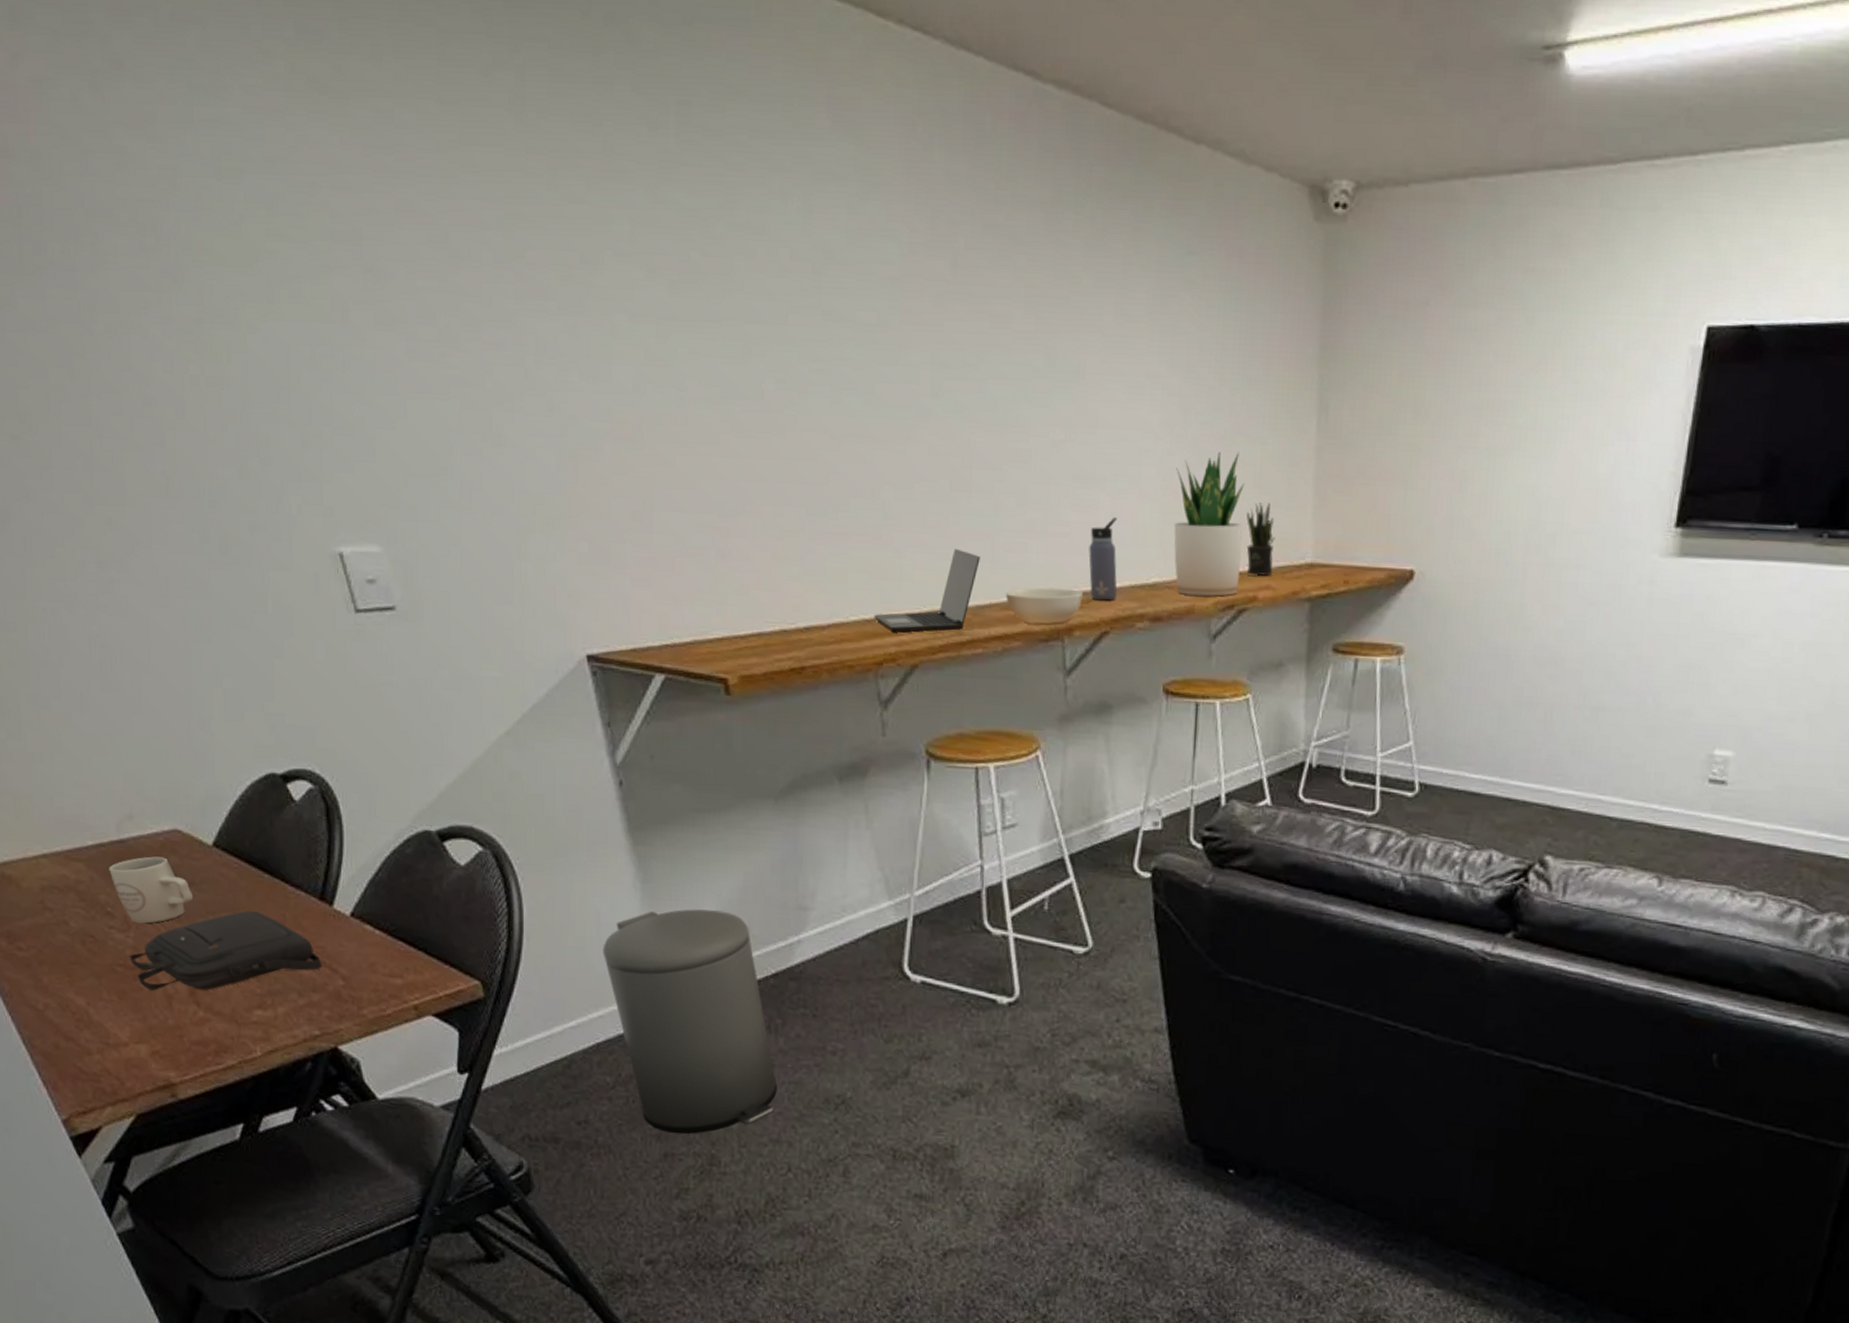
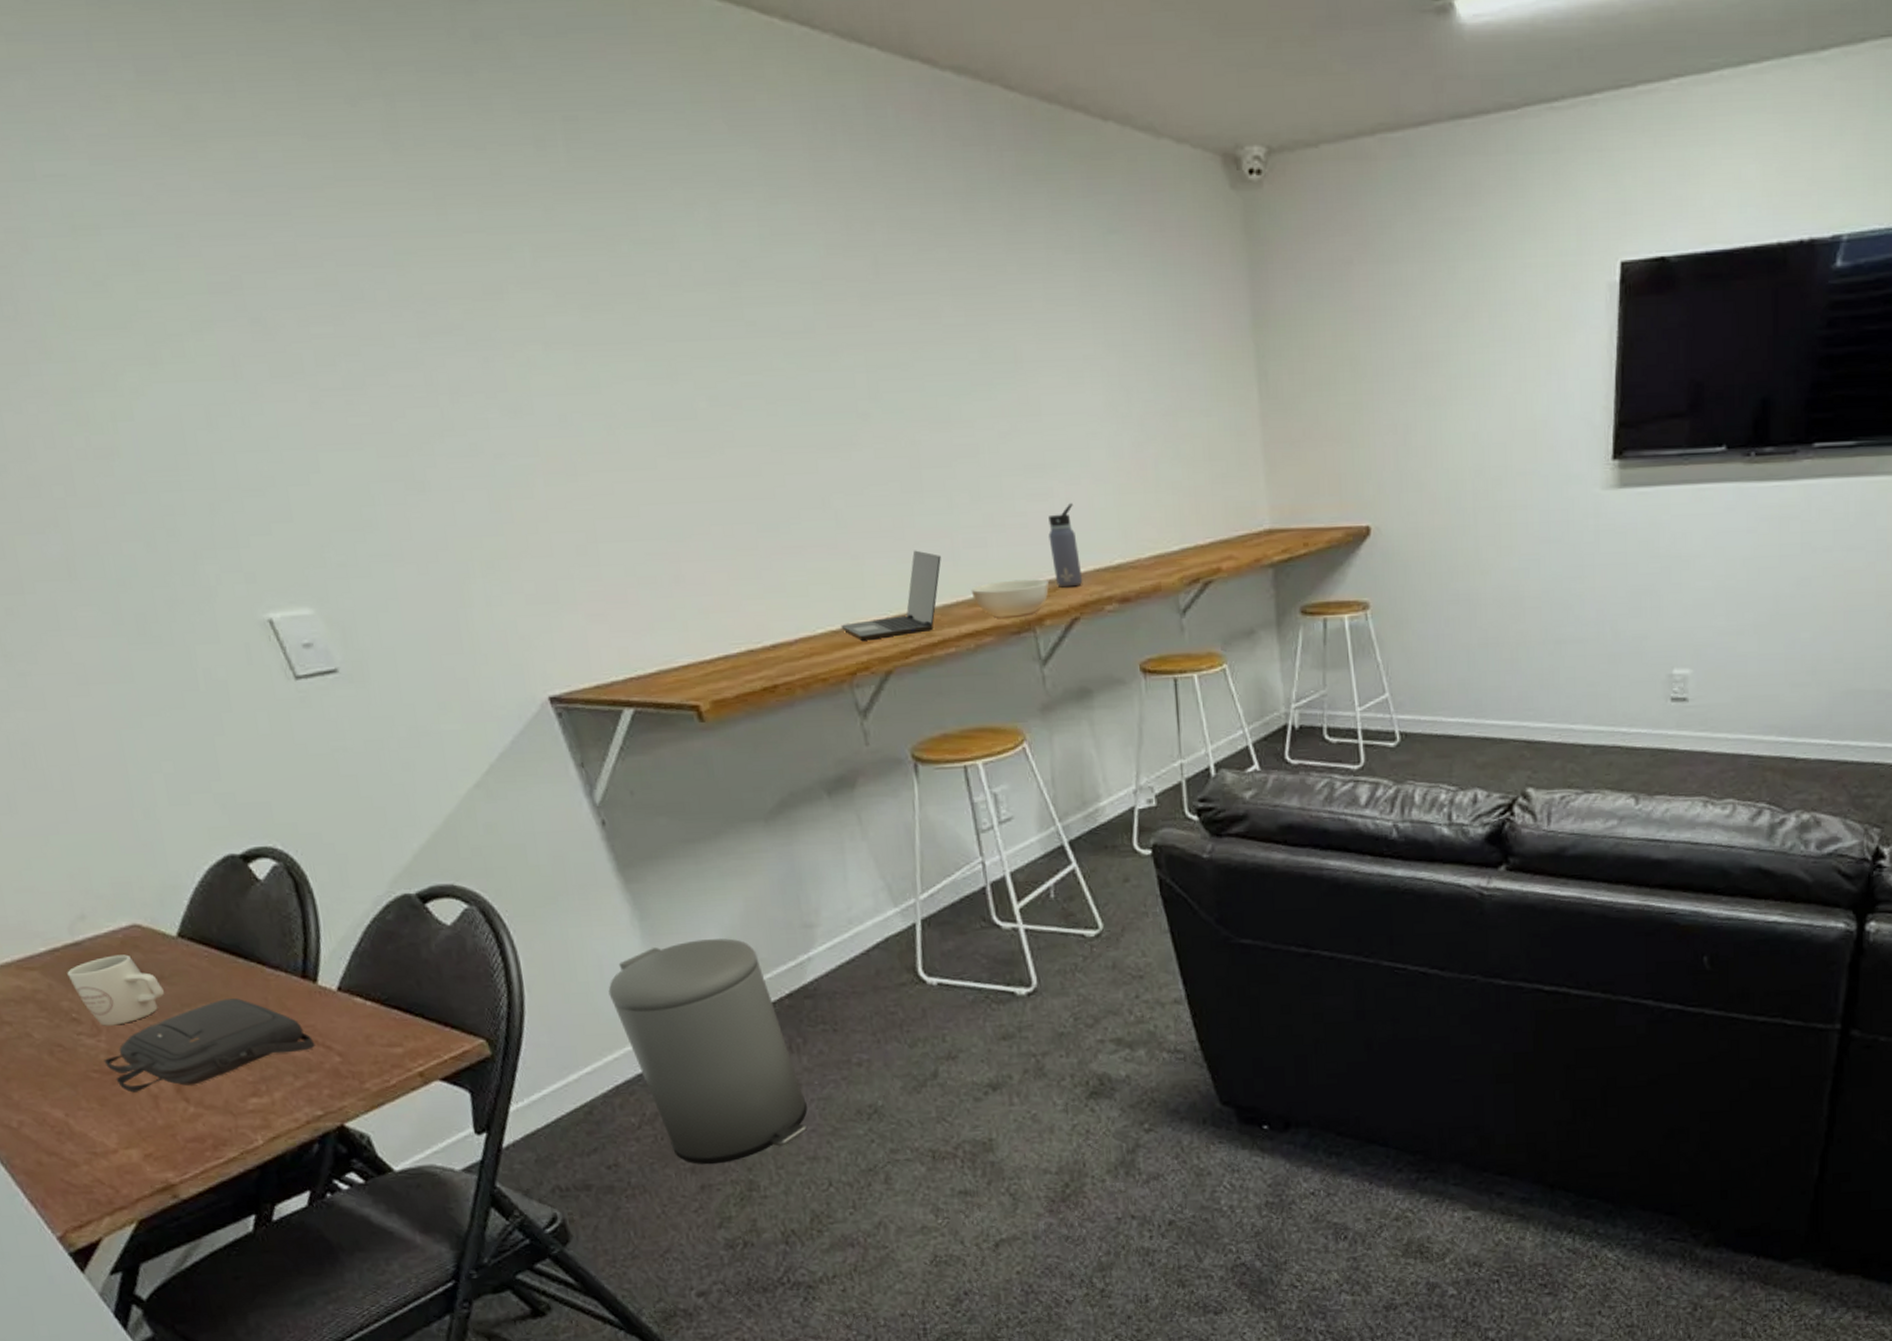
planter: present [1174,451,1245,597] -> none [1125,426,1202,573]
potted plant: present [1246,503,1275,576] -> none [1201,474,1234,547]

